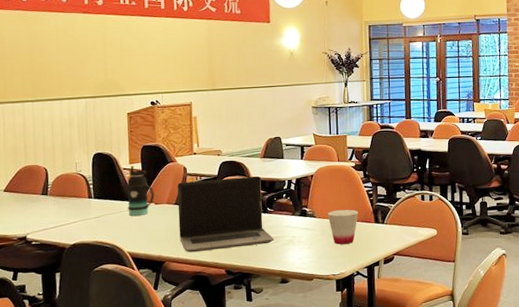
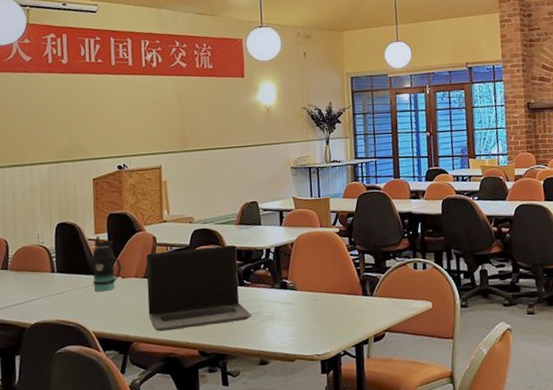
cup: present [327,209,359,245] -> none [309,280,345,320]

